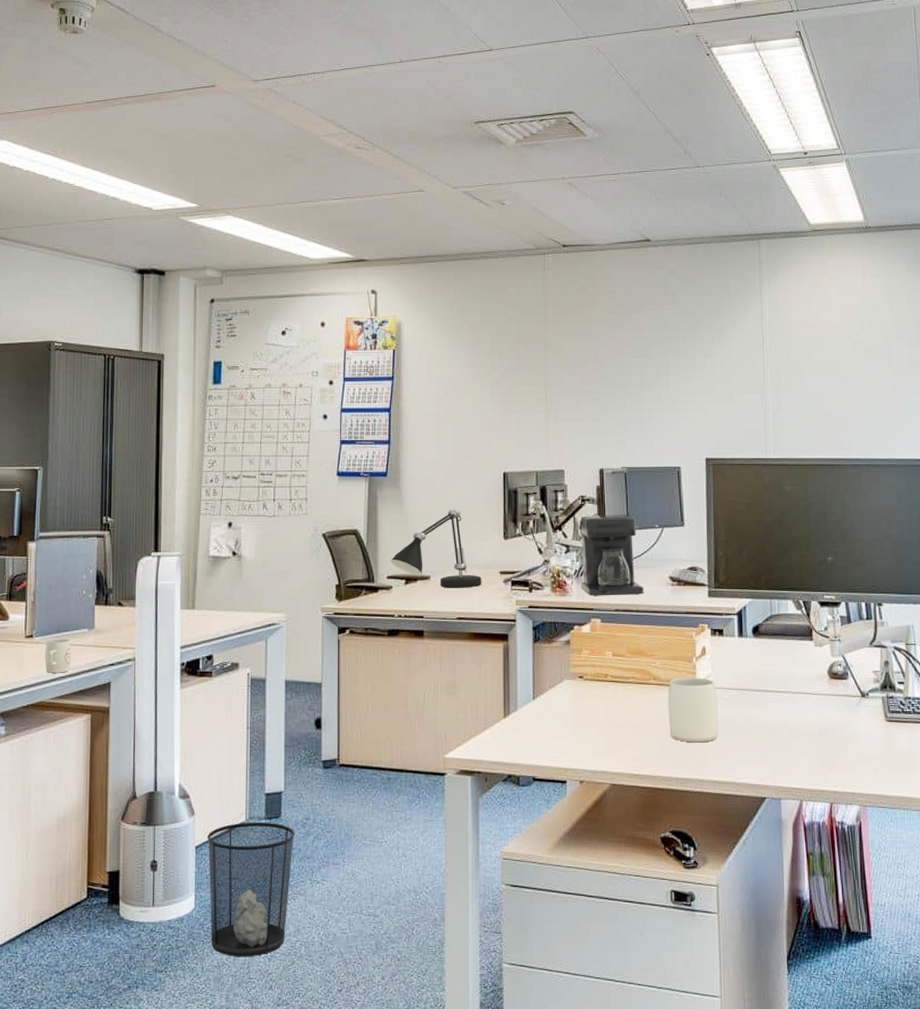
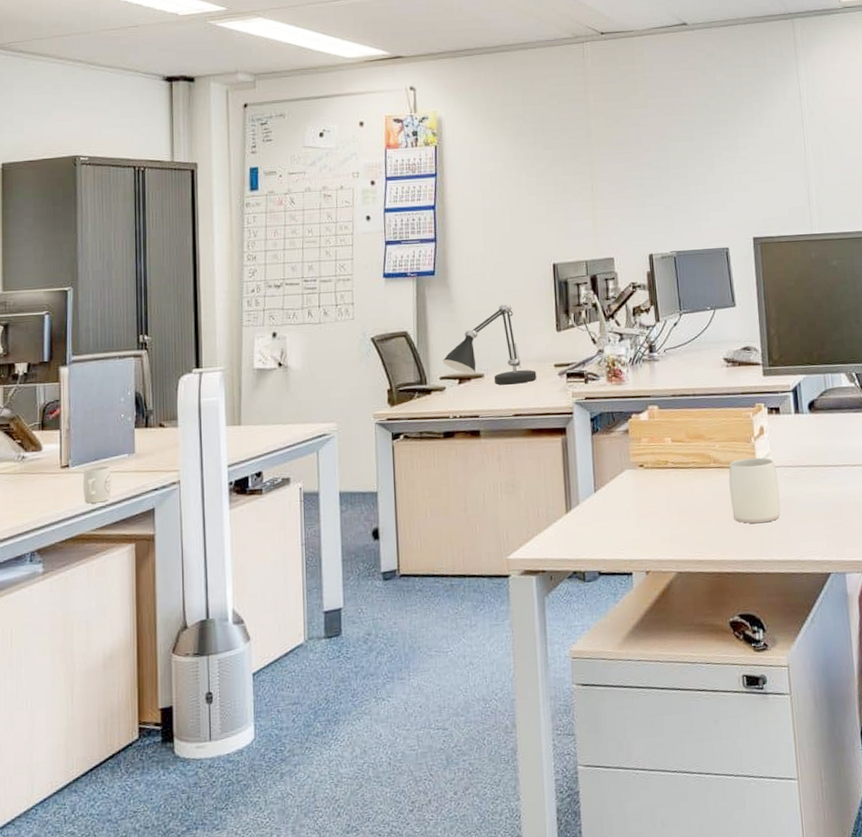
waste bin: present [207,821,295,956] -> none [265,641,357,786]
coffee maker: present [580,514,643,596] -> none [632,298,699,383]

